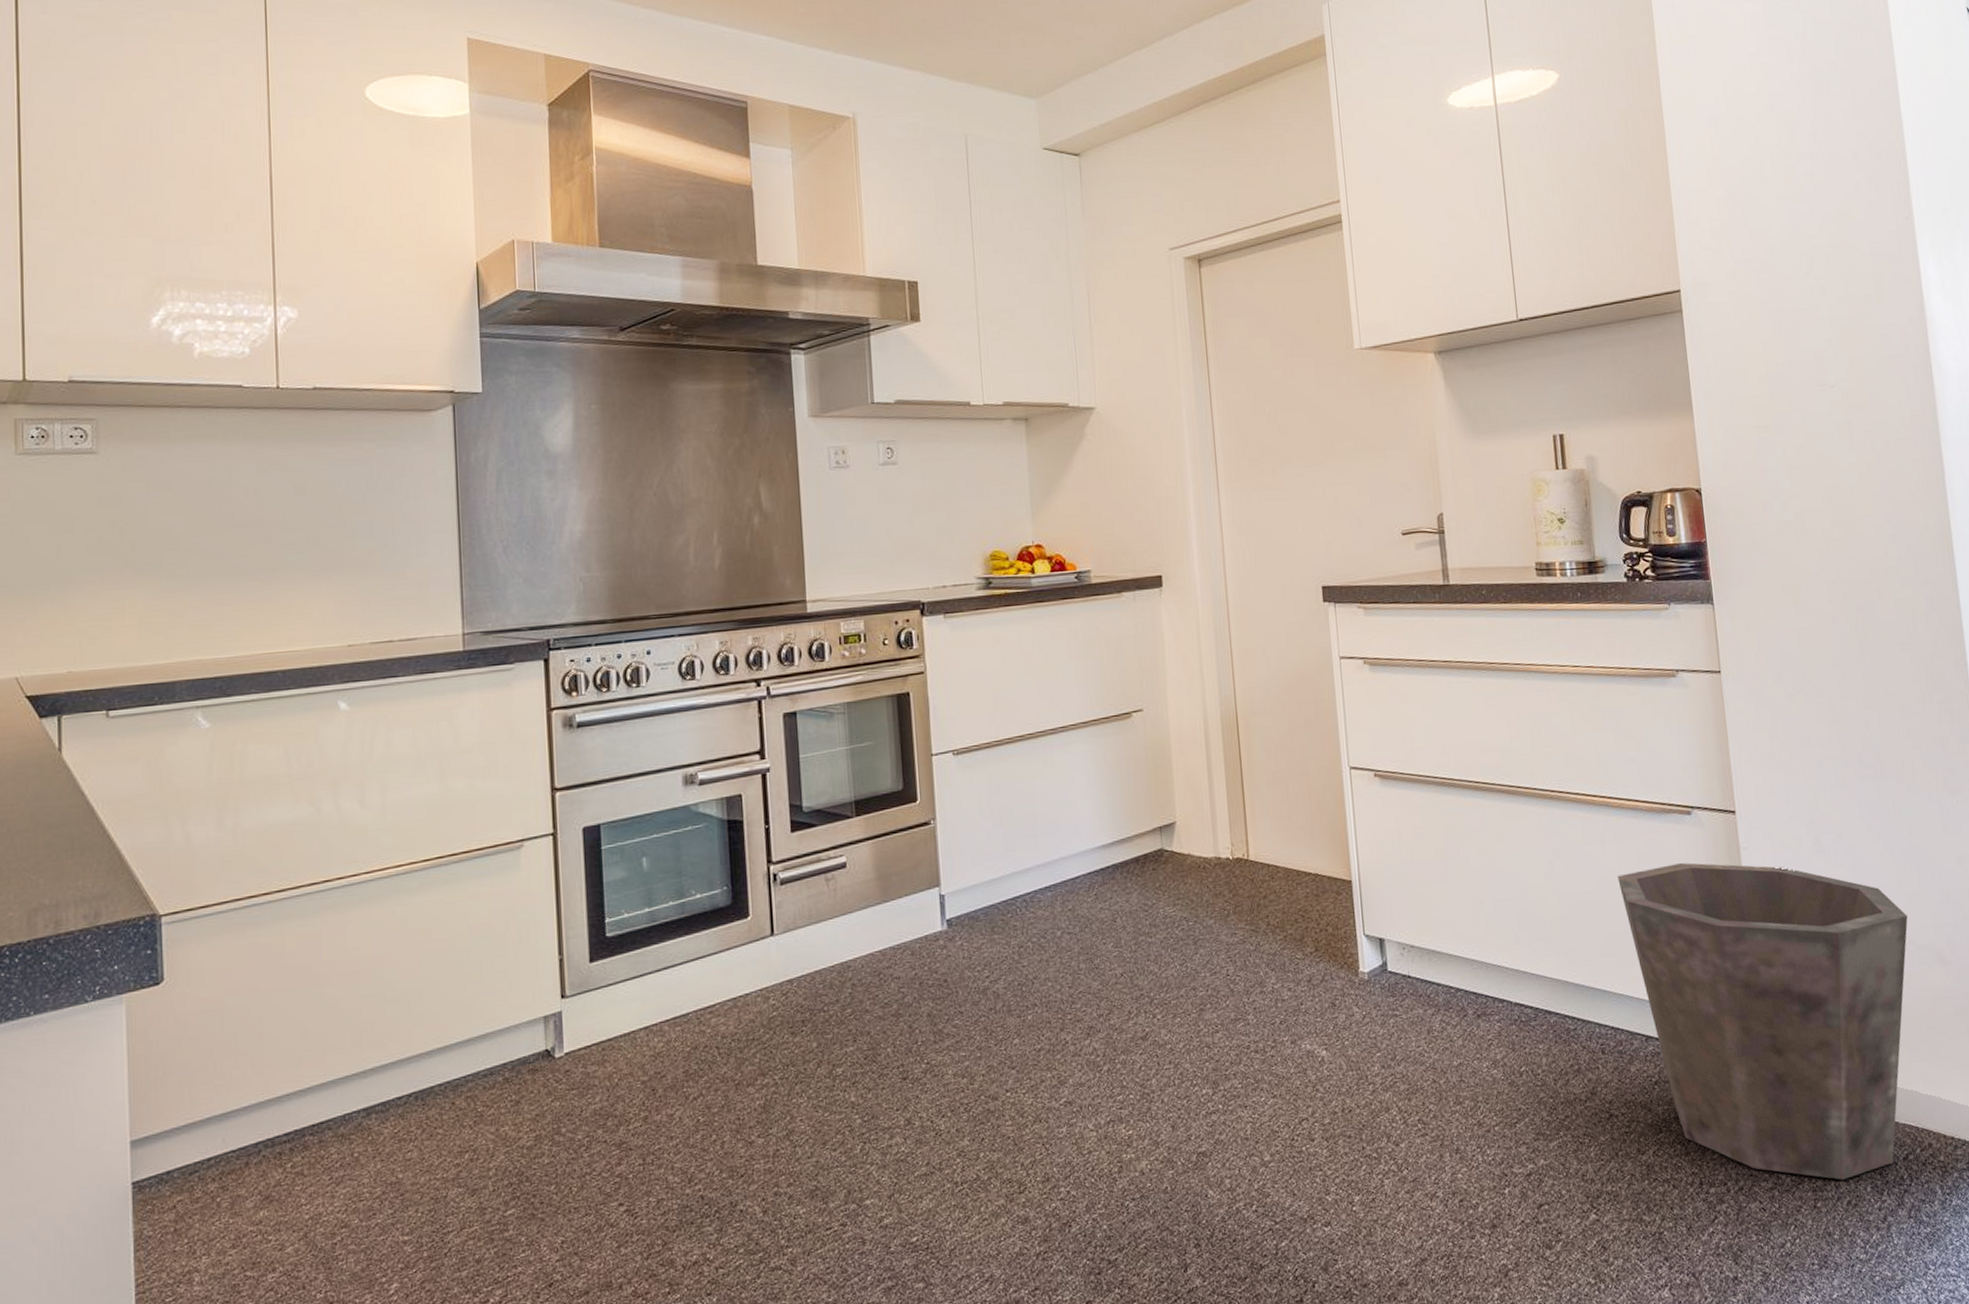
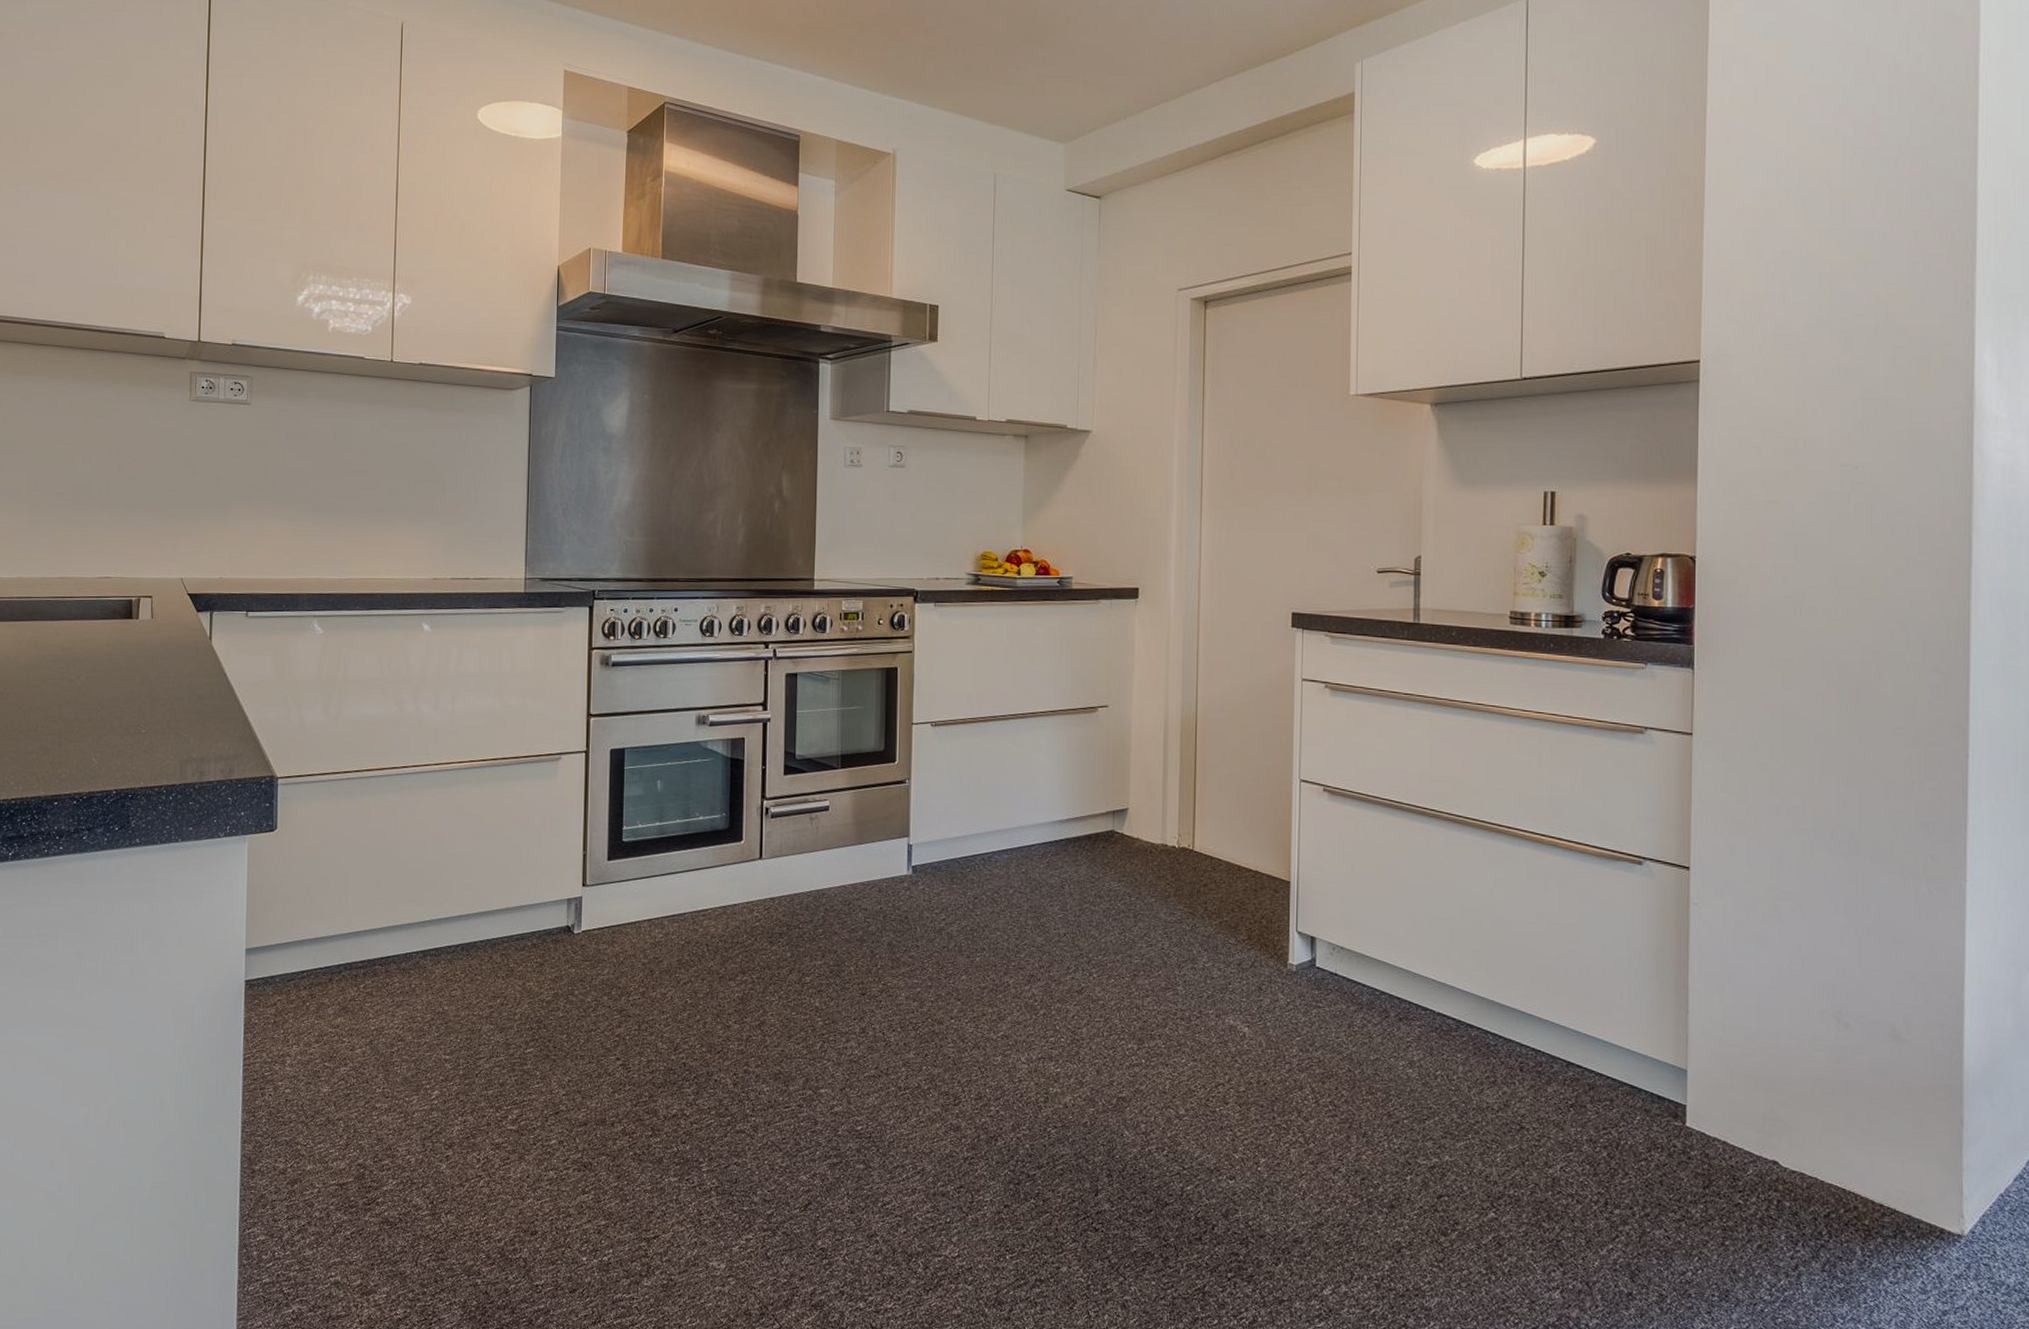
waste bin: present [1617,862,1908,1180] -> none [1557,908,1863,1225]

